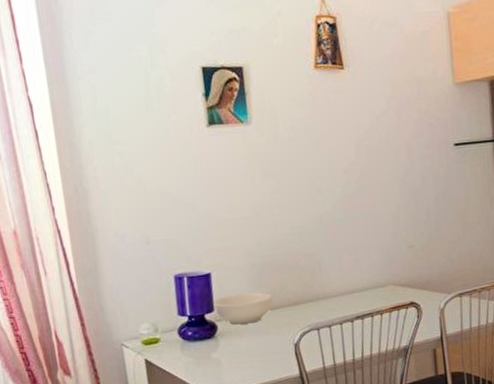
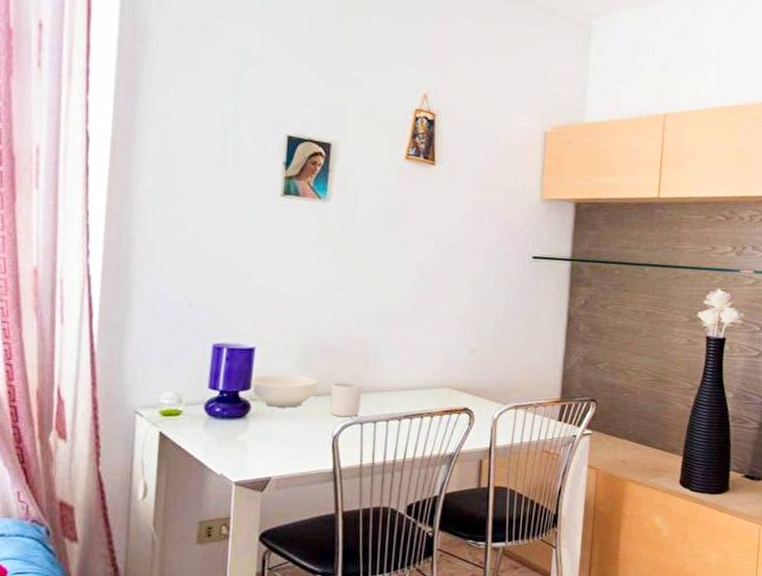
mug: none [284,291,315,326] -> present [329,381,363,418]

